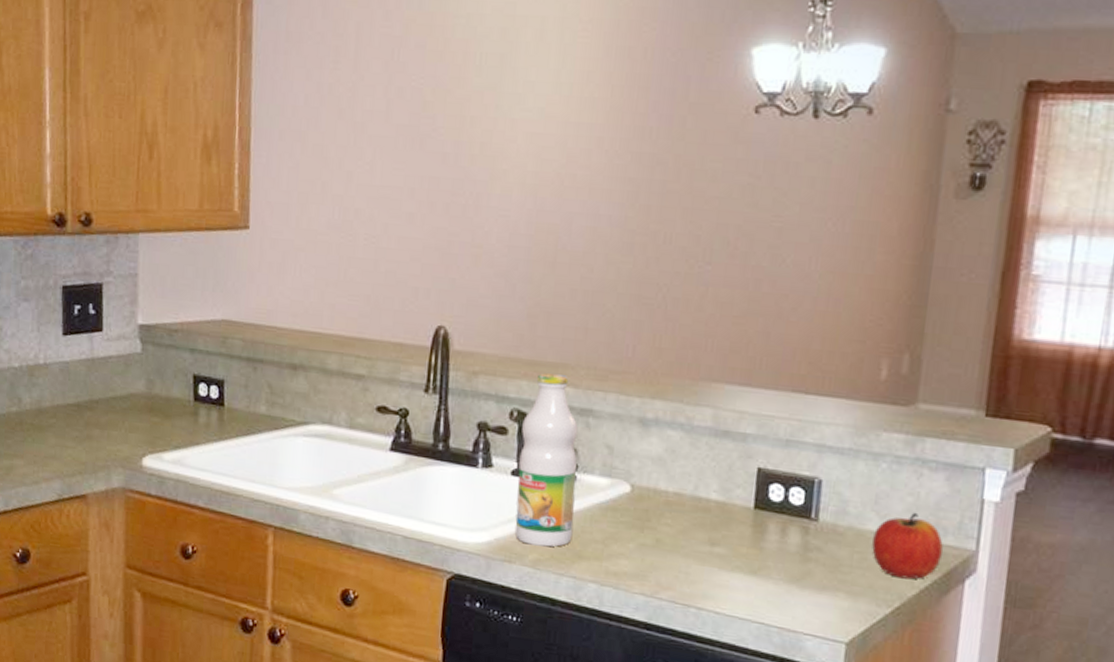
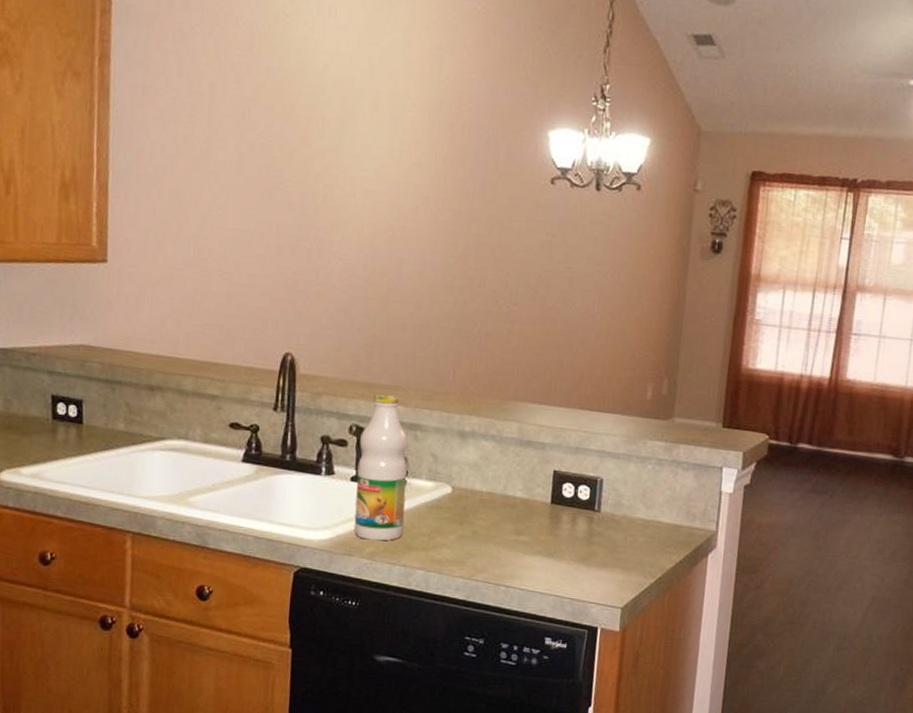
apple: present [872,512,943,579] -> none [641,502,693,555]

